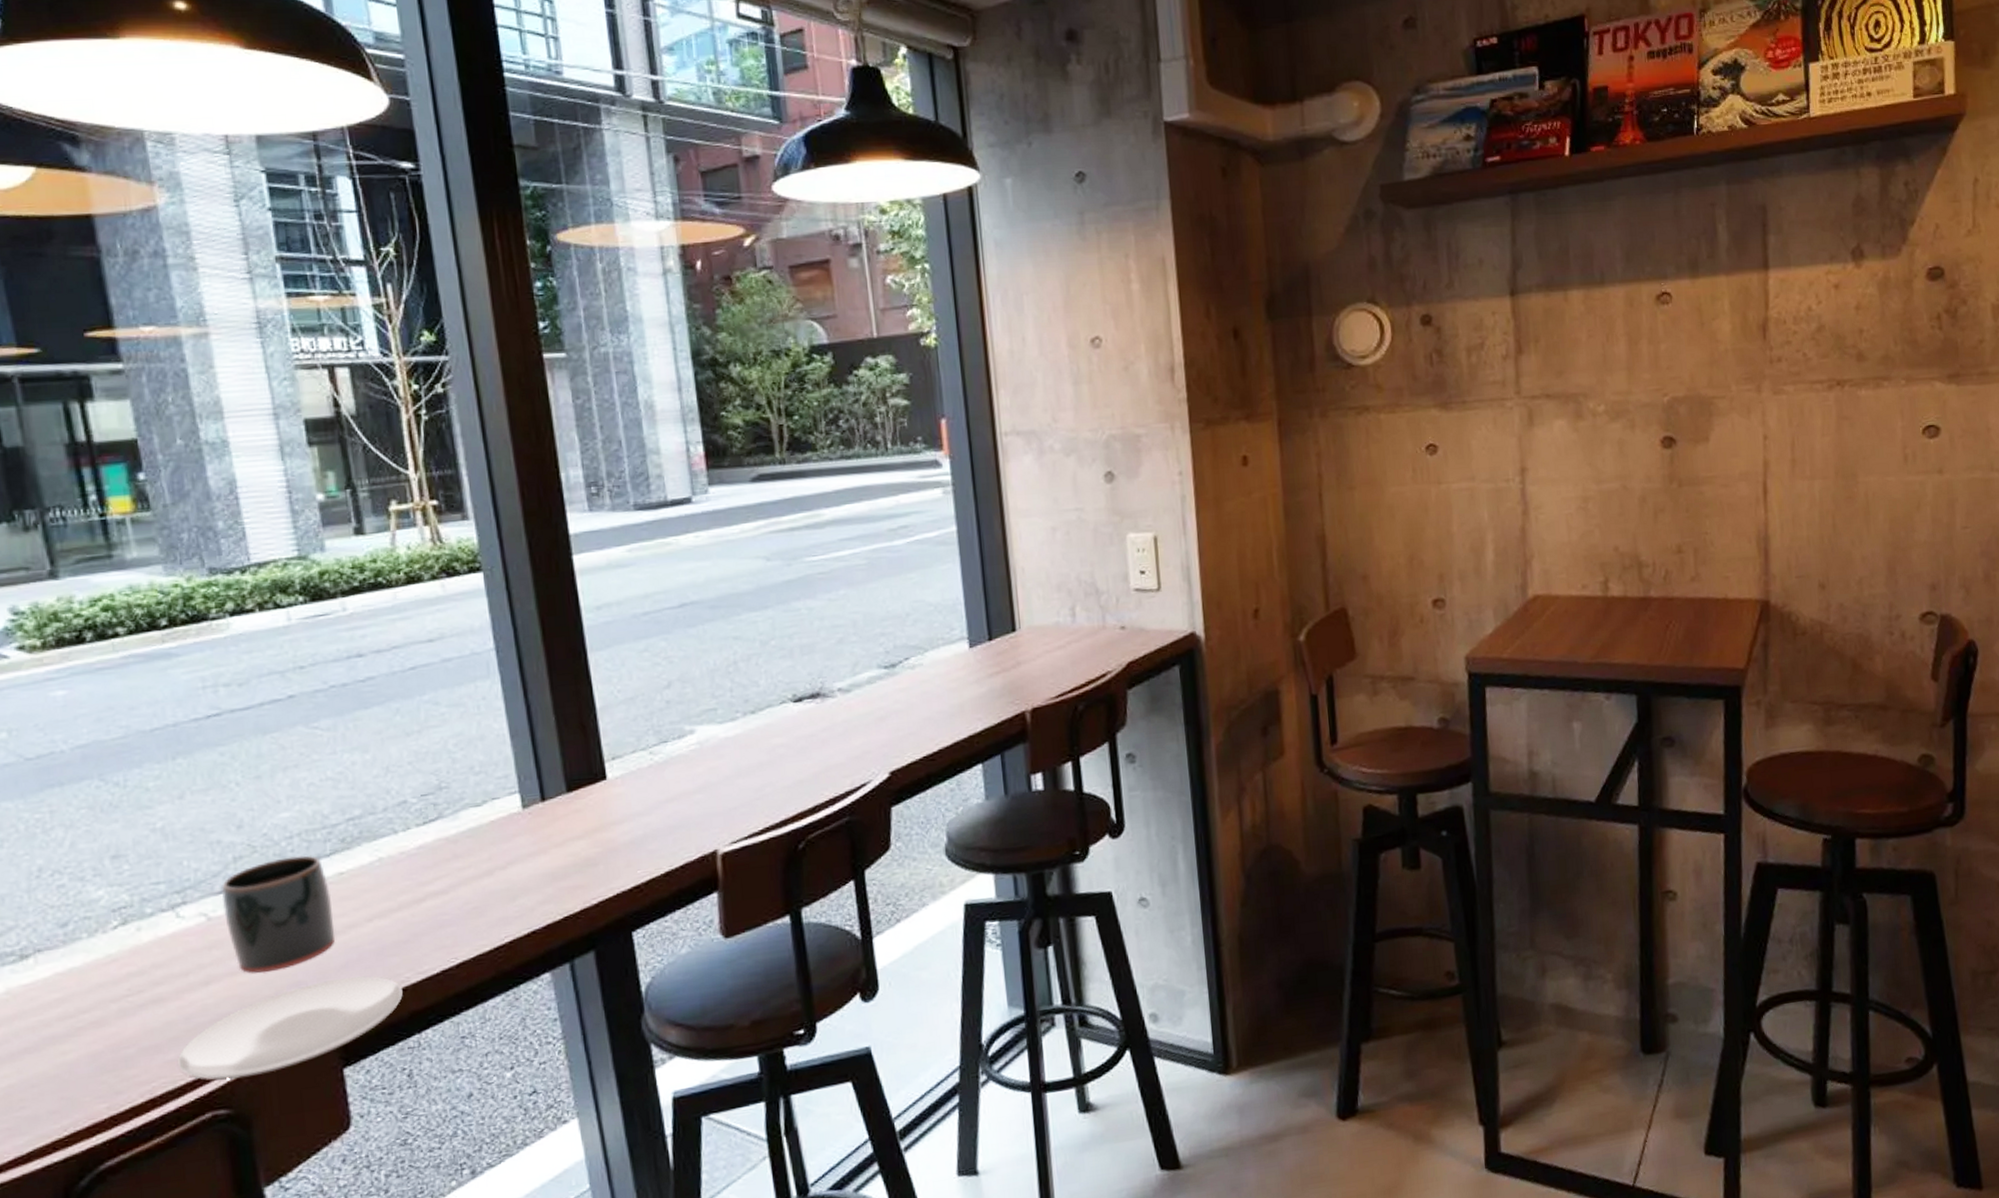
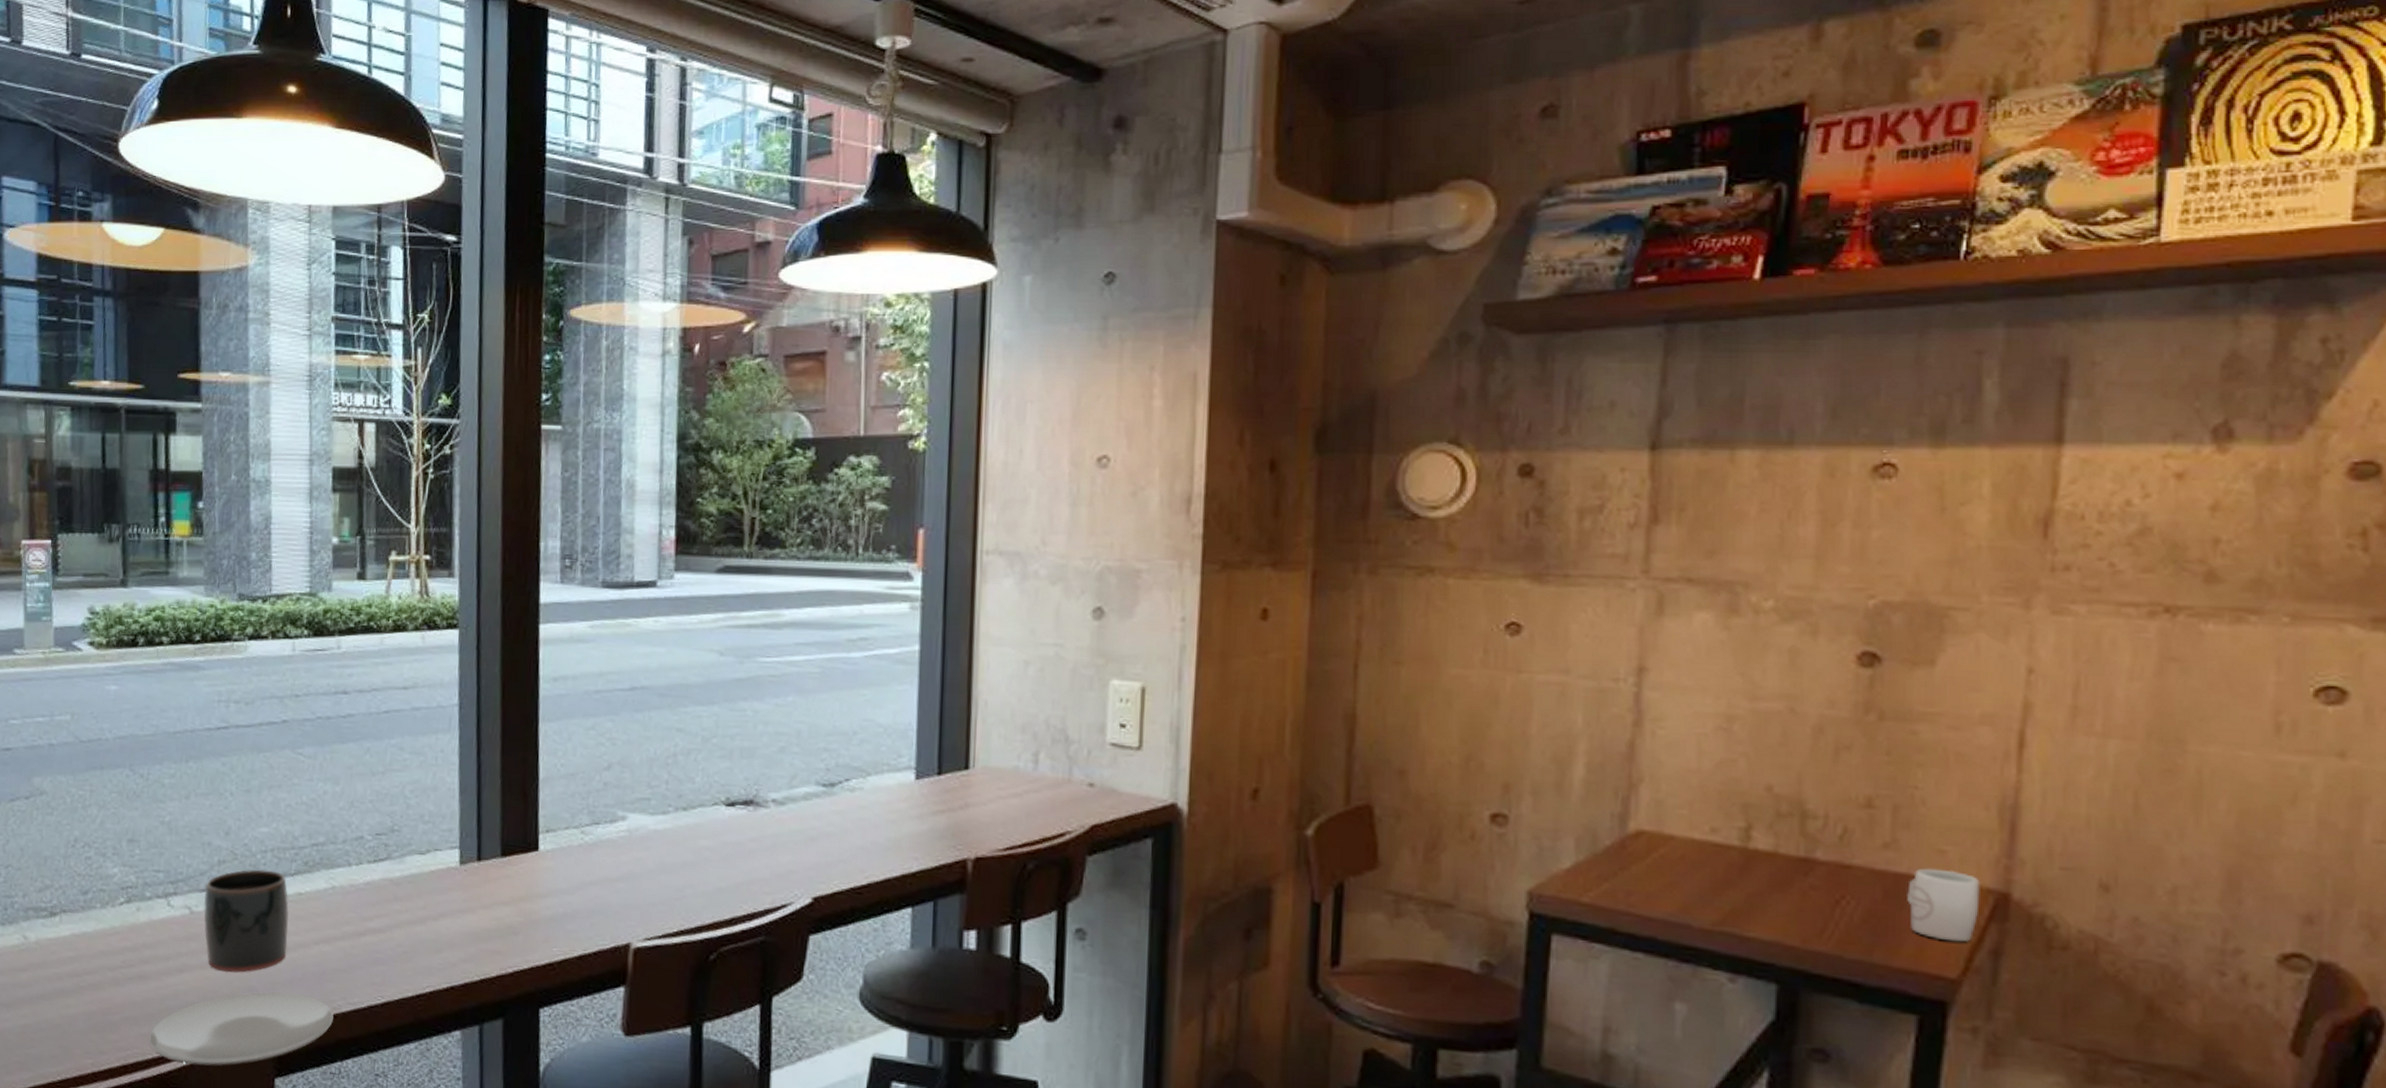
mug: none [1709,590,1753,642] -> present [1907,868,1980,943]

